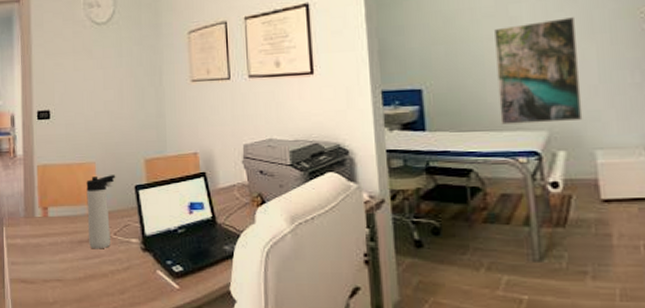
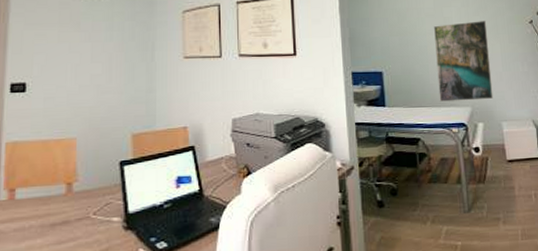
thermos bottle: present [86,175,116,249] -> none [62,151,99,232]

